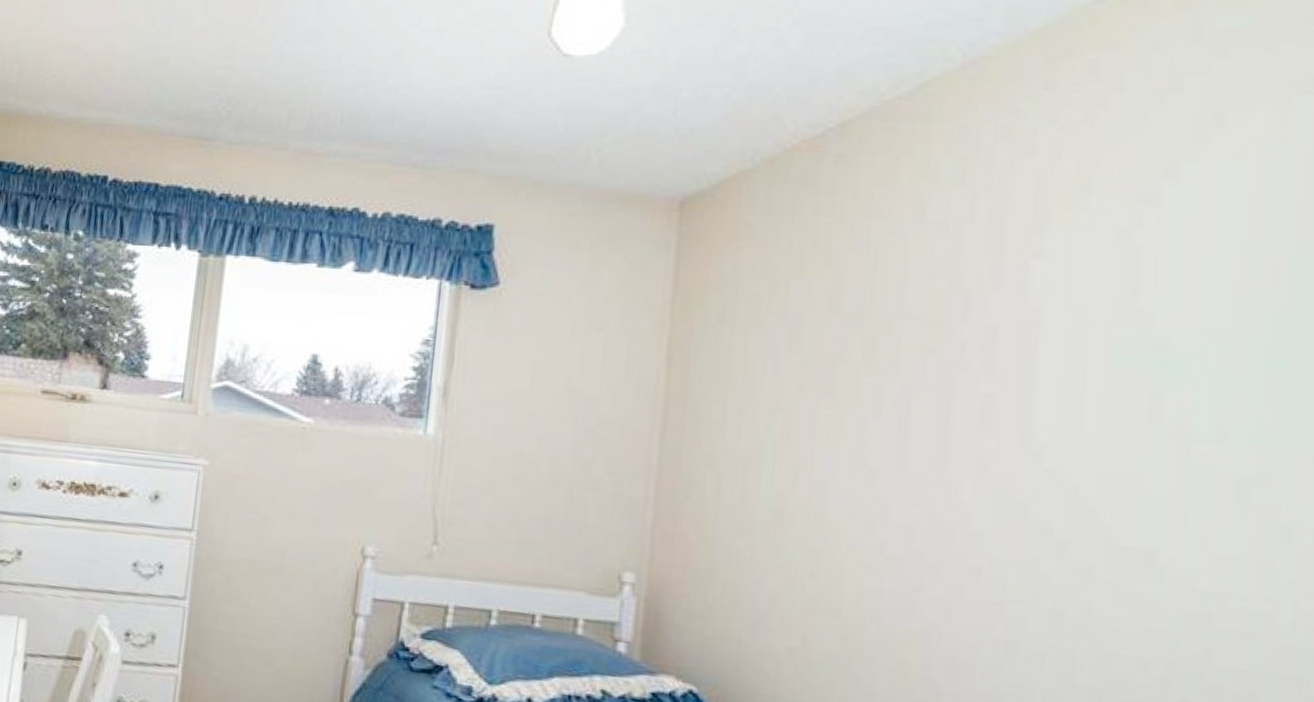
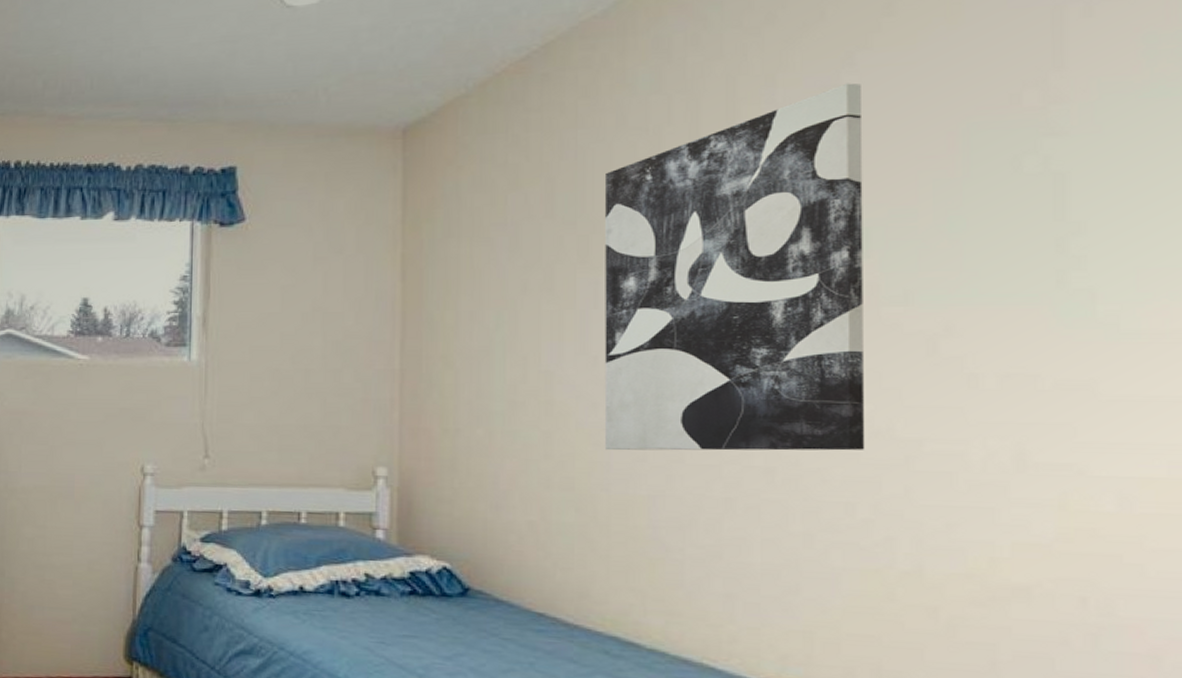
wall art: none [878,195,1183,601] -> present [604,83,865,451]

